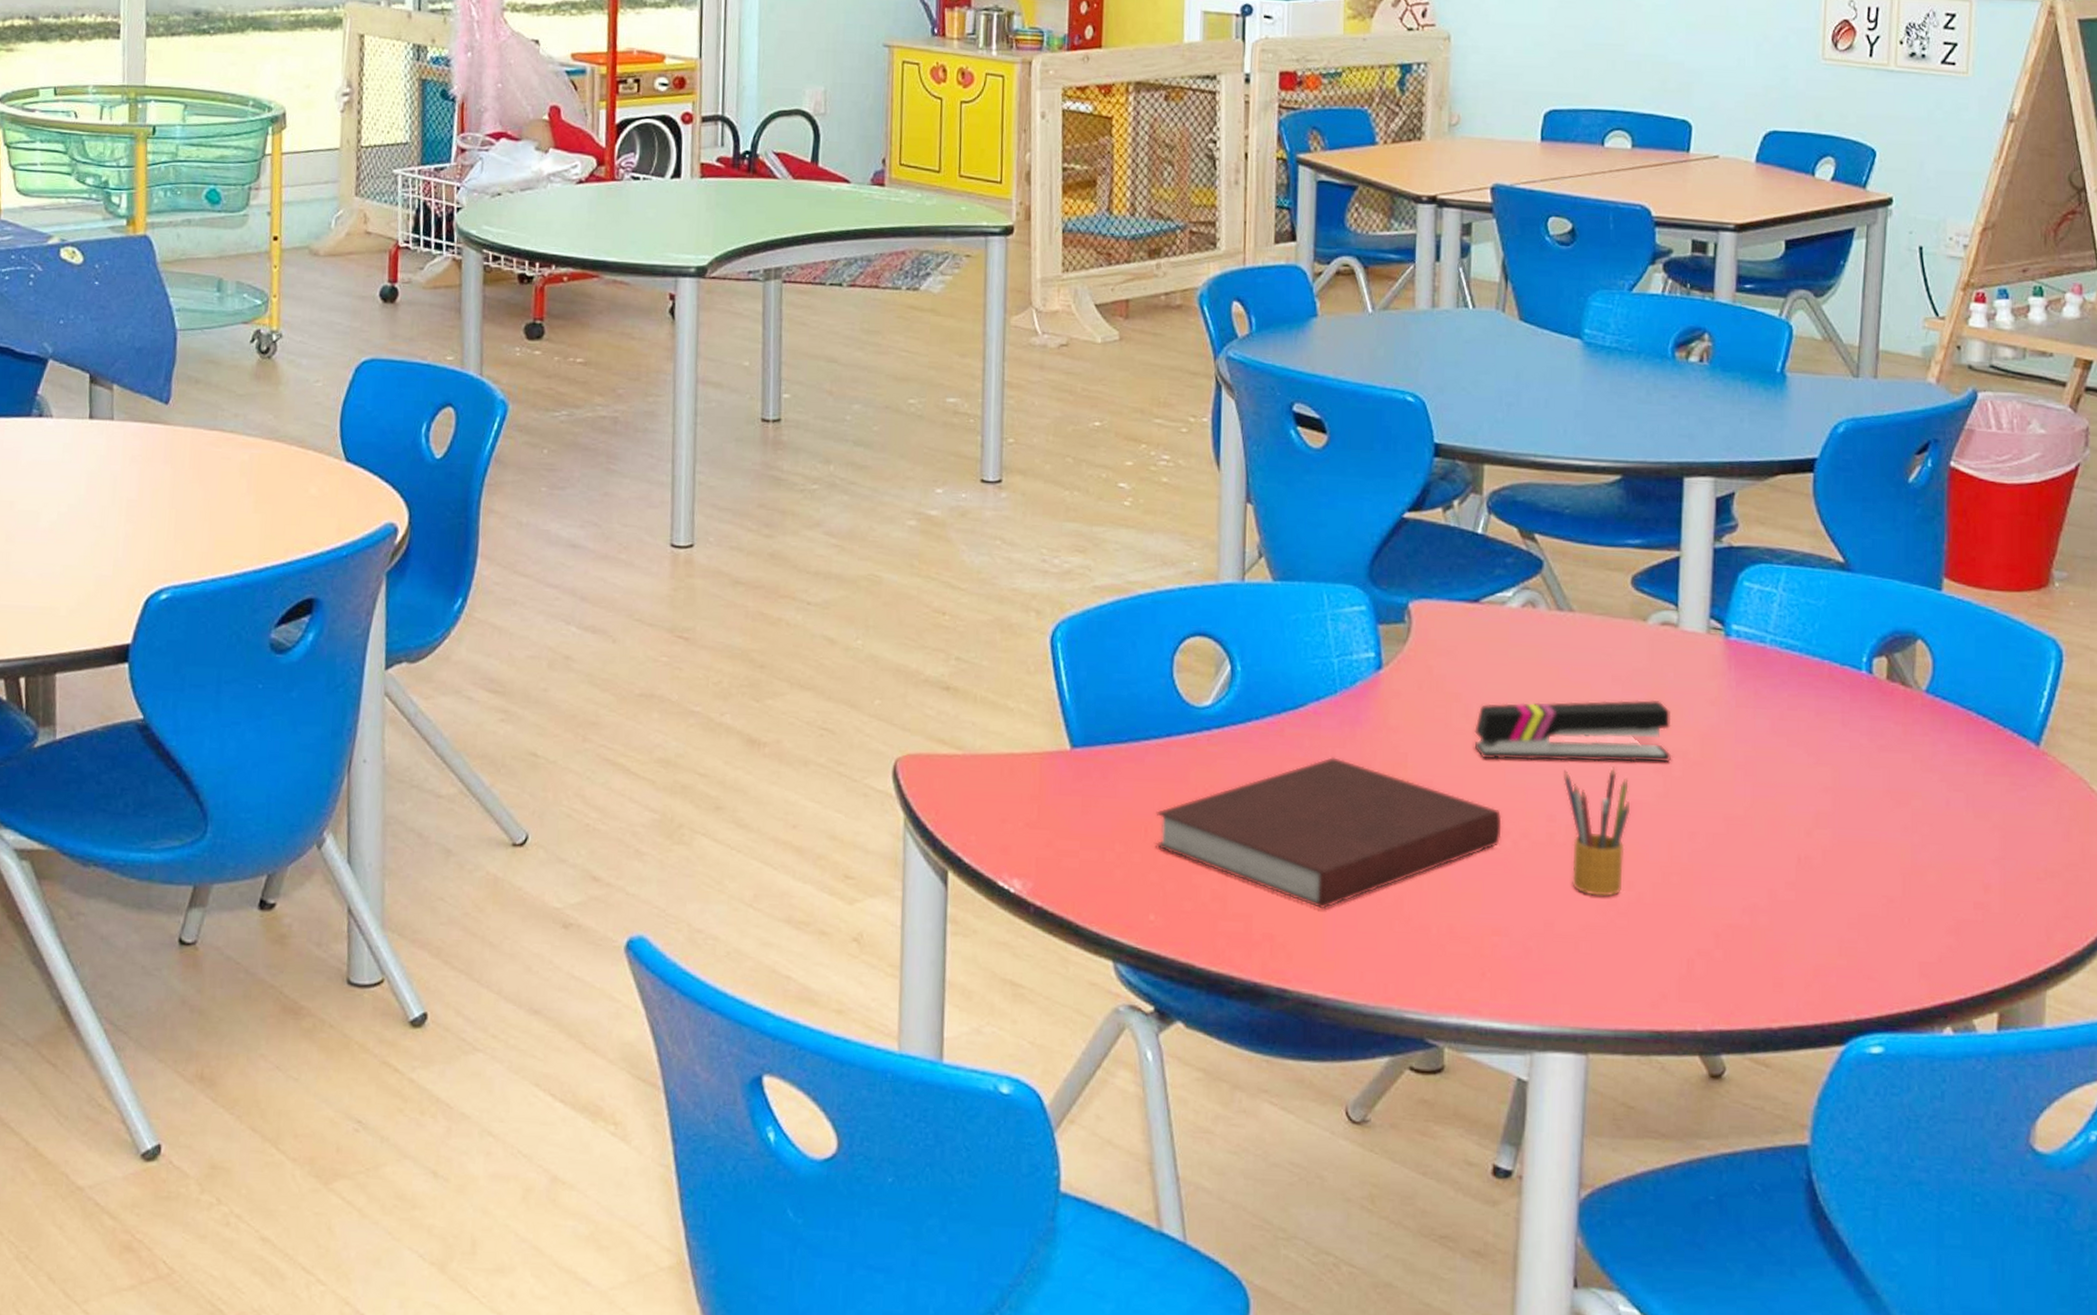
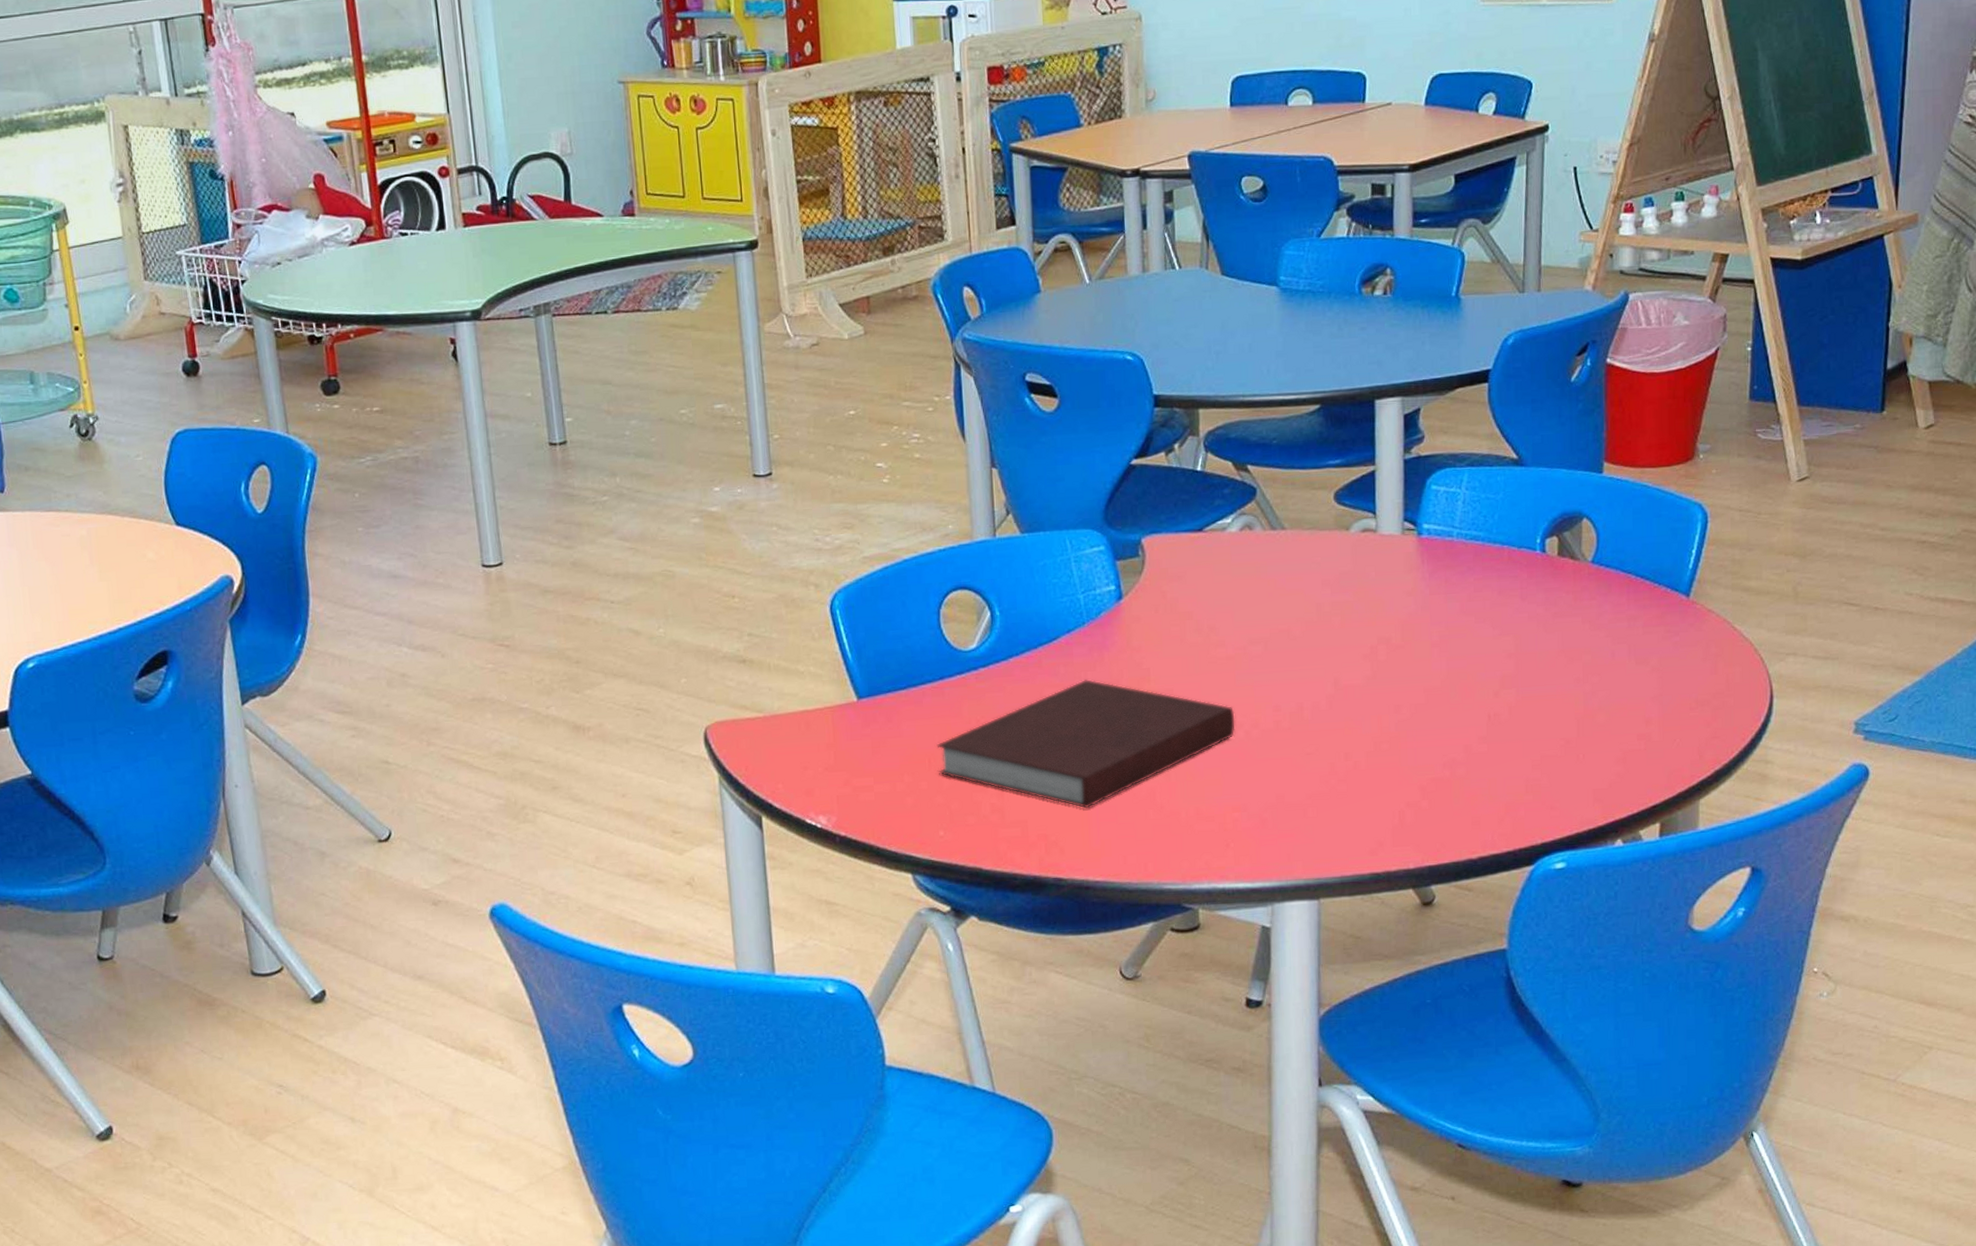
stapler: present [1474,699,1672,763] -> none [1206,597,1377,665]
pencil box: present [1564,766,1631,897] -> none [1285,658,1344,769]

